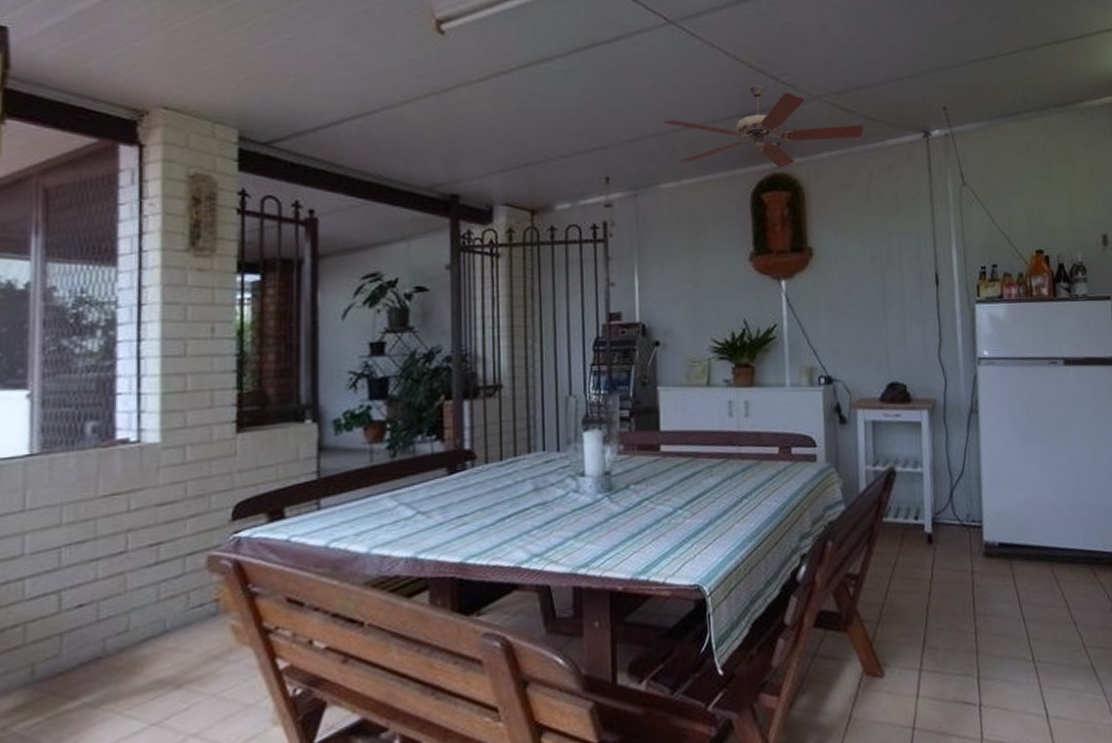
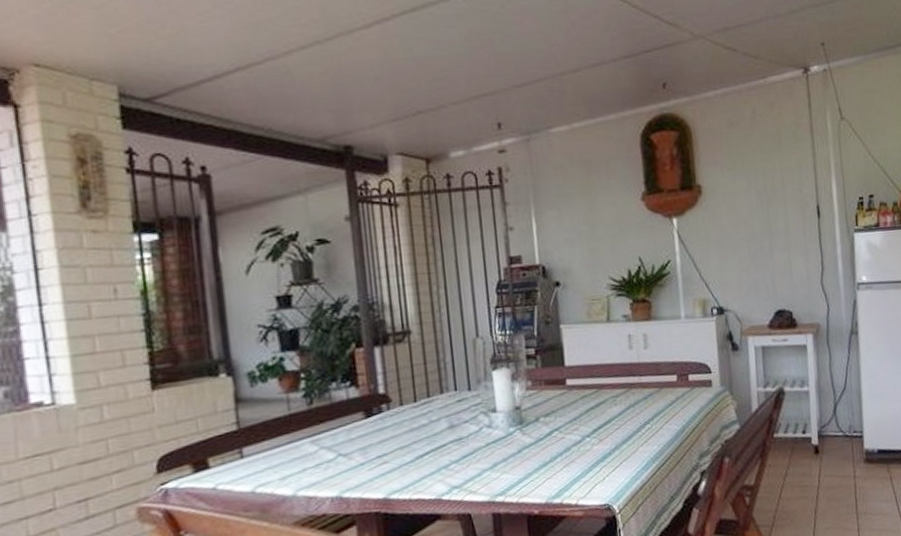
ceiling fan: present [664,85,864,168] -> none [552,25,747,109]

